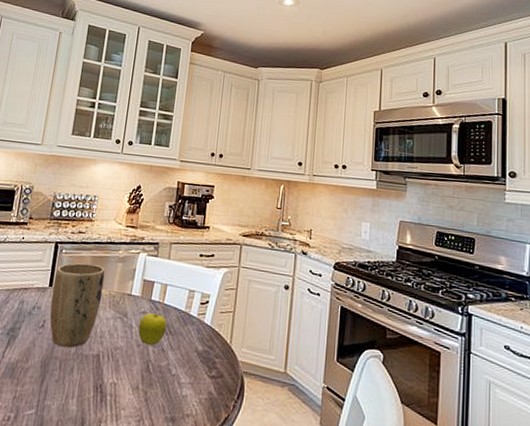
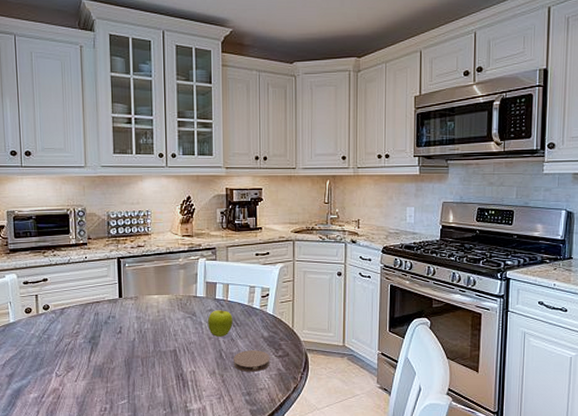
plant pot: present [49,262,105,348] -> none [122,273,170,347]
coaster: none [160,364,202,393] -> present [234,350,270,372]

